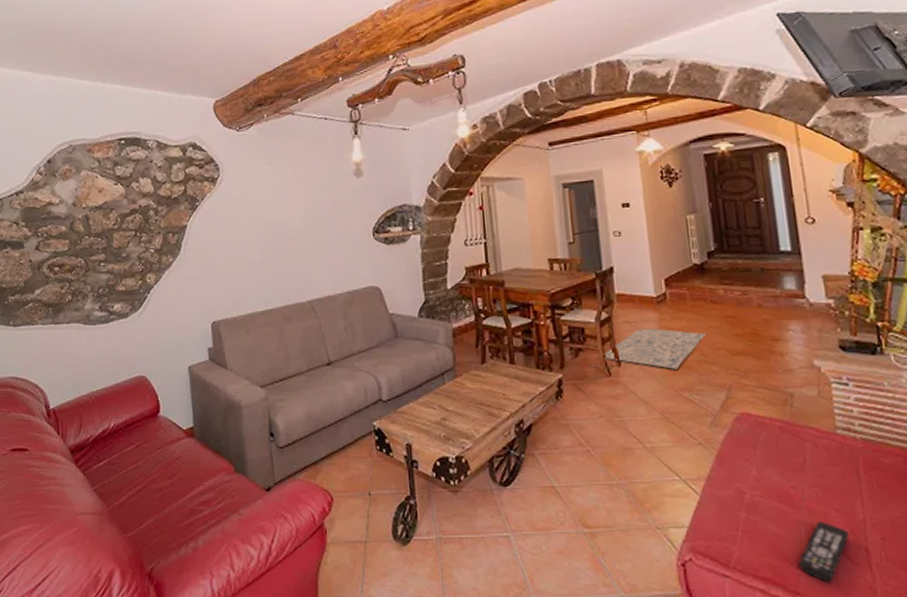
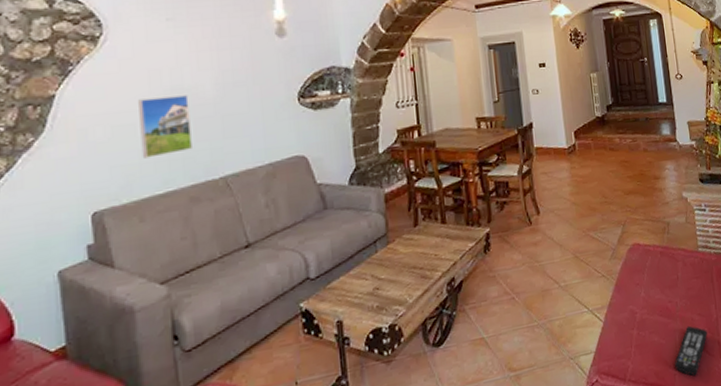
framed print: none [245,228,285,280] -> present [138,95,192,159]
rug: present [603,328,706,369] -> none [524,176,606,213]

